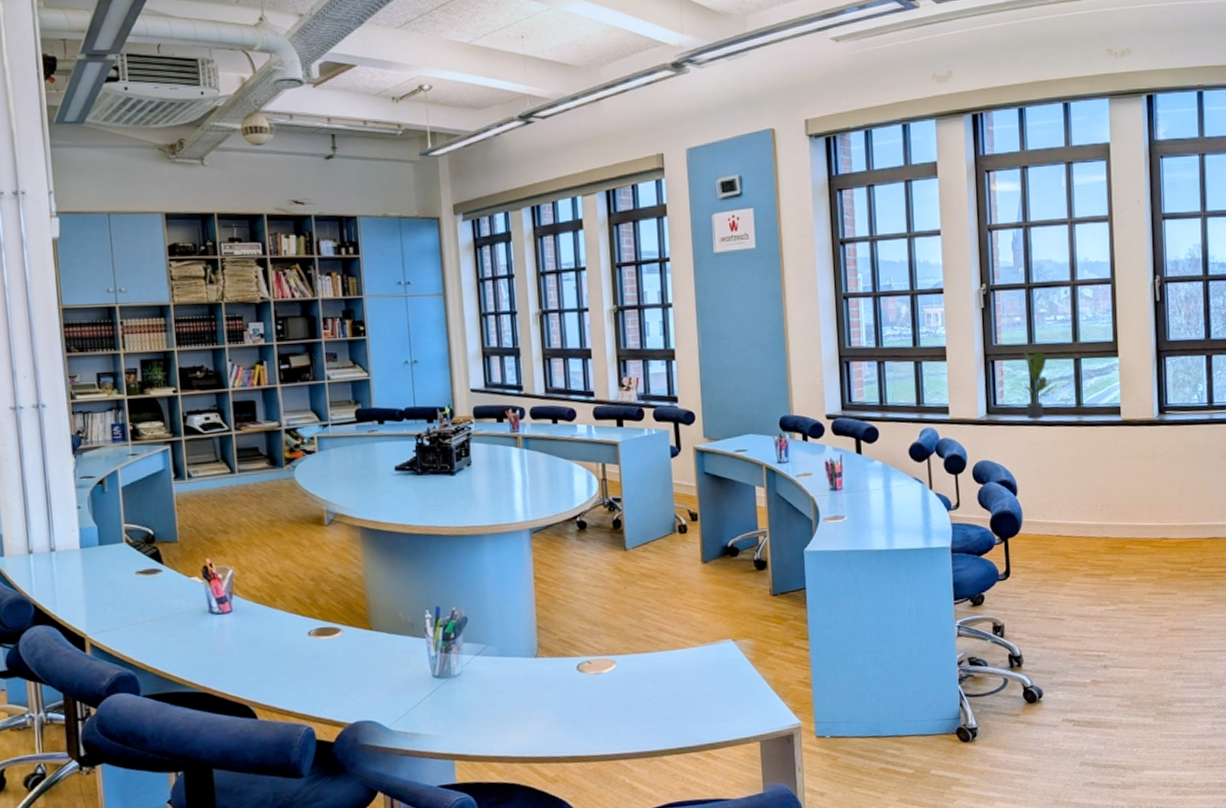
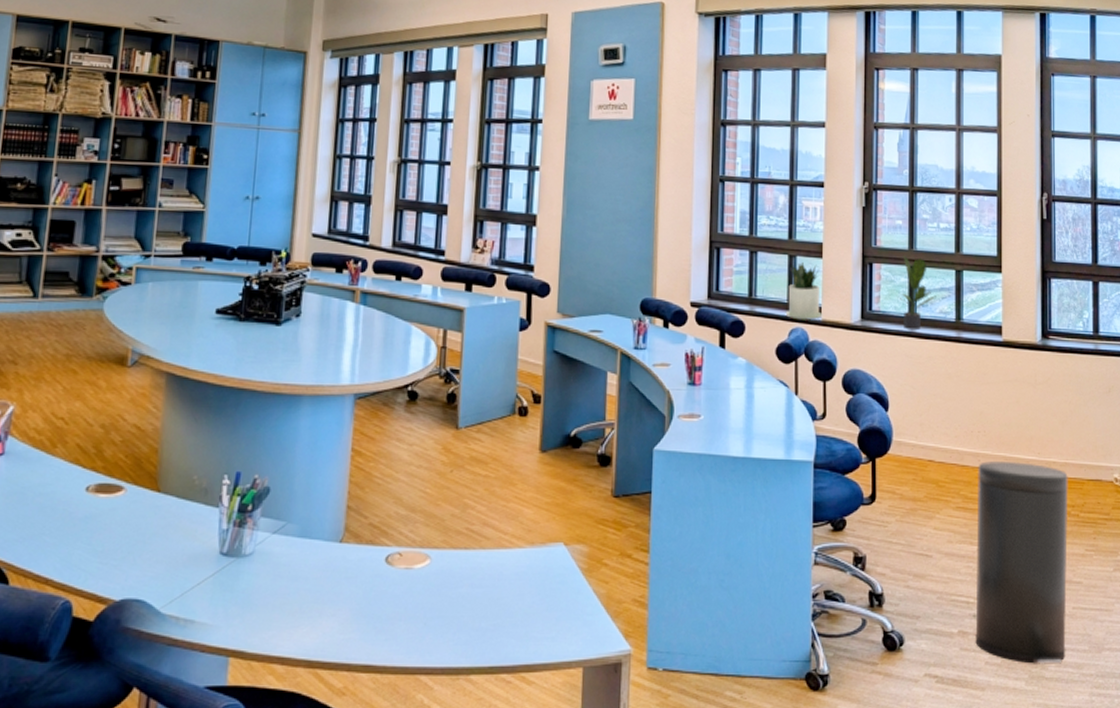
planter: none [915,367,951,421] -> present [785,262,823,321]
pedal bin: none [1103,529,1190,702] -> present [975,461,1068,664]

